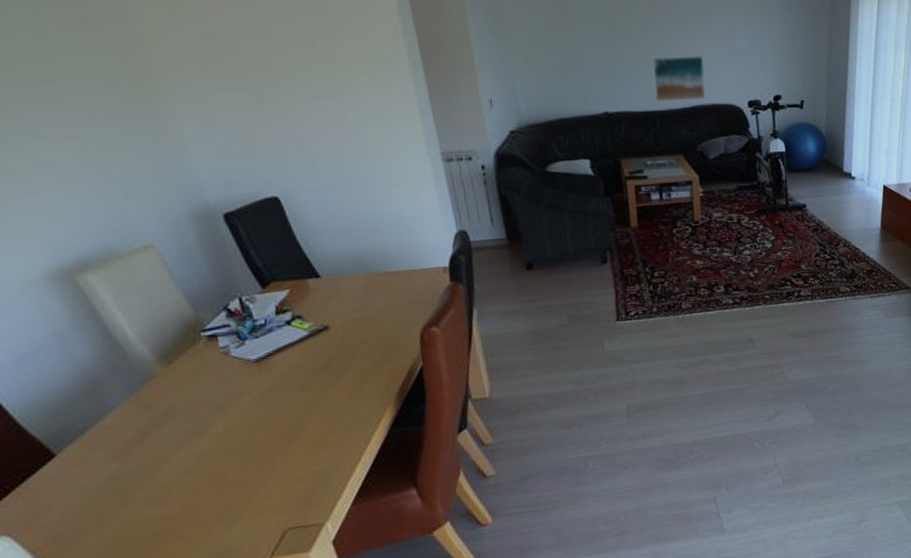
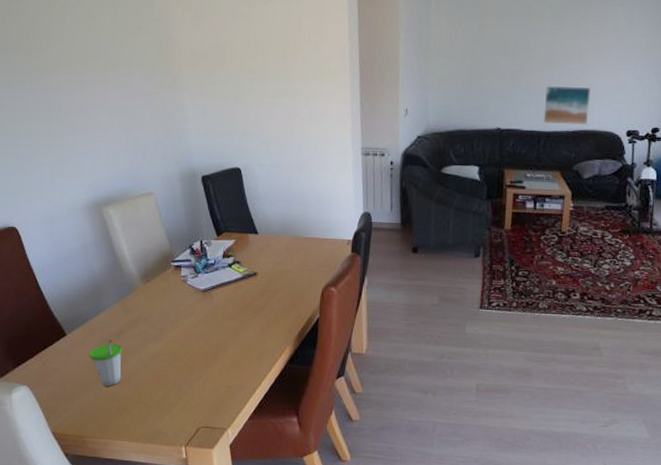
cup: none [98,447,157,510] -> present [89,339,123,387]

